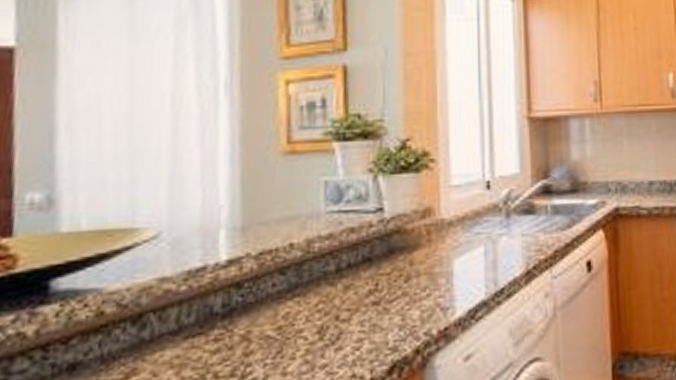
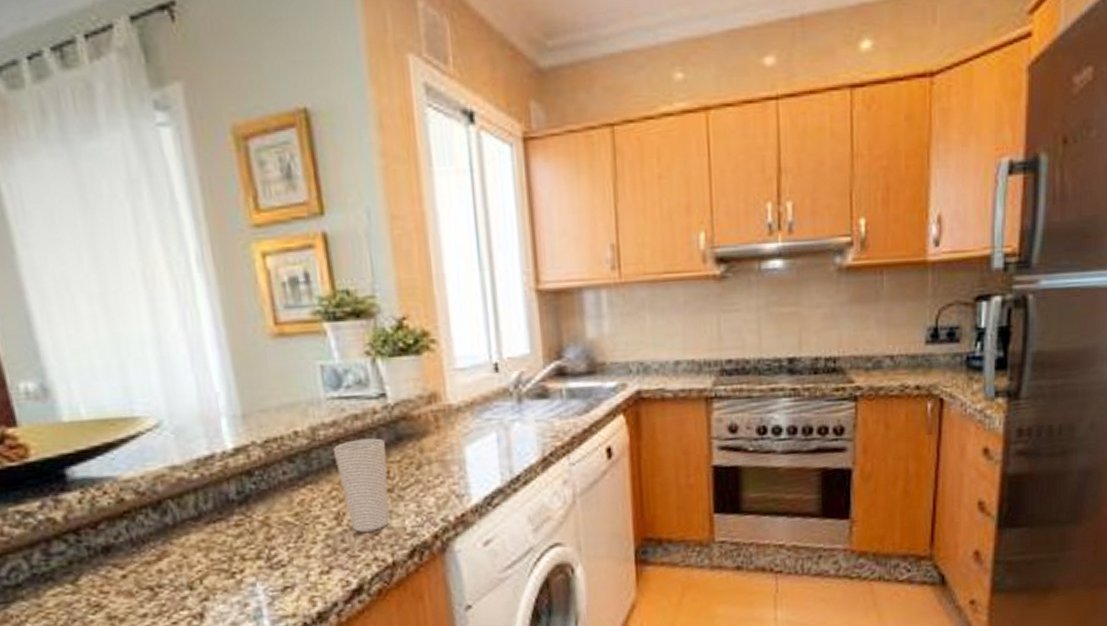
cup: none [325,250,378,347] -> present [332,438,390,532]

